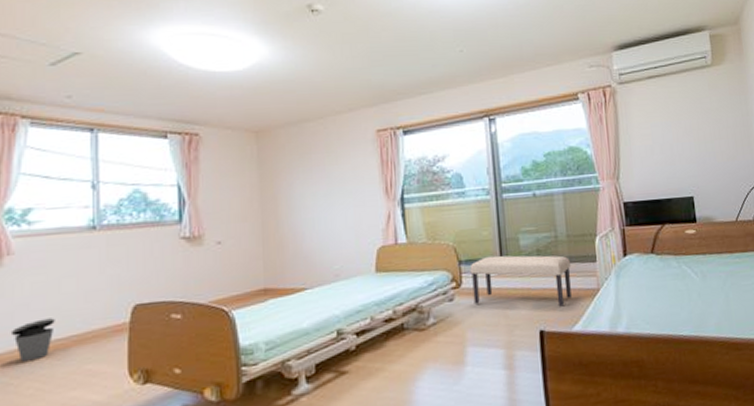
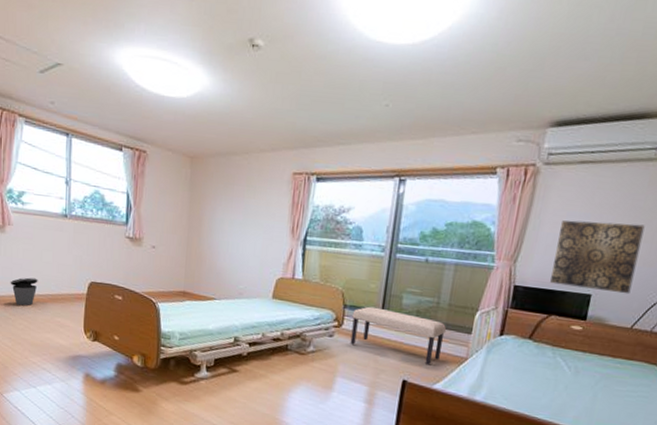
wall art: none [648,124,725,194] -> present [550,220,645,294]

